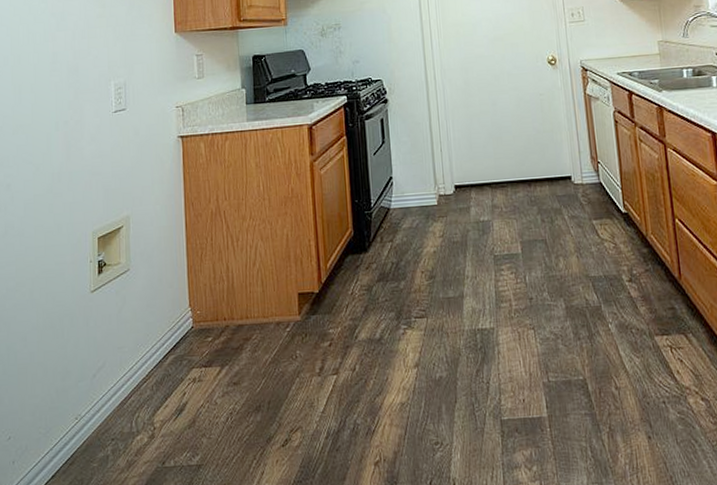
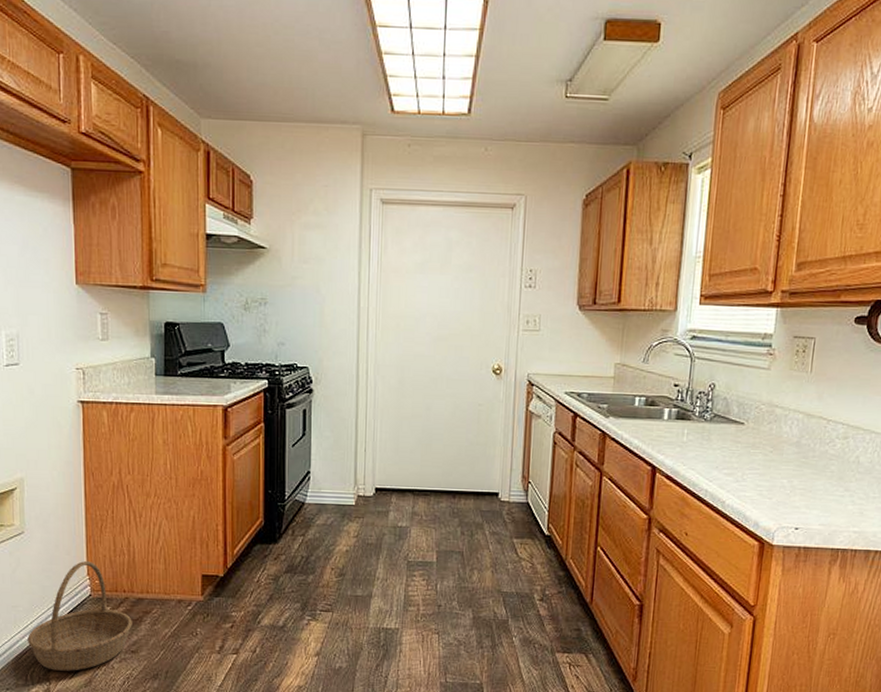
basket: none [133,291,234,413] -> present [27,560,132,671]

